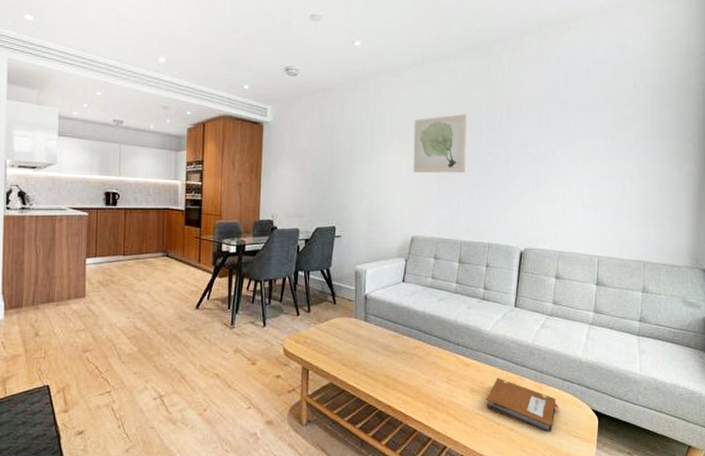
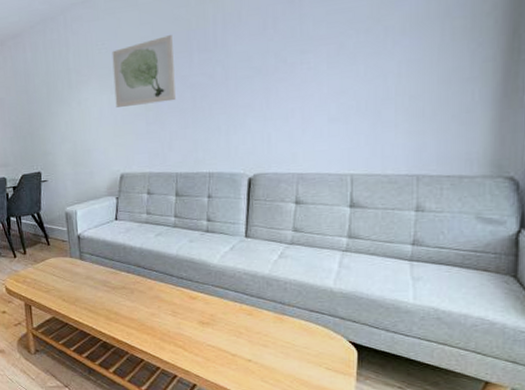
notebook: present [486,378,559,433] -> none [218,310,307,365]

